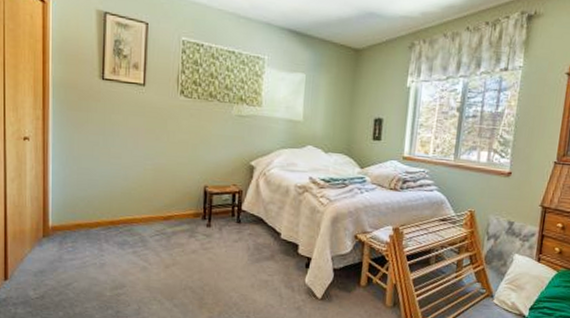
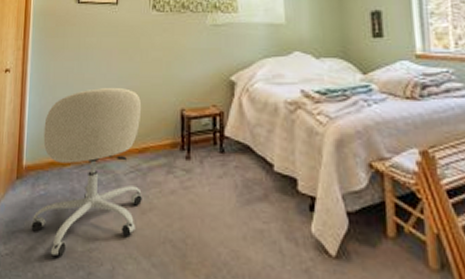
office chair: none [60,162,168,300] -> present [31,87,143,257]

